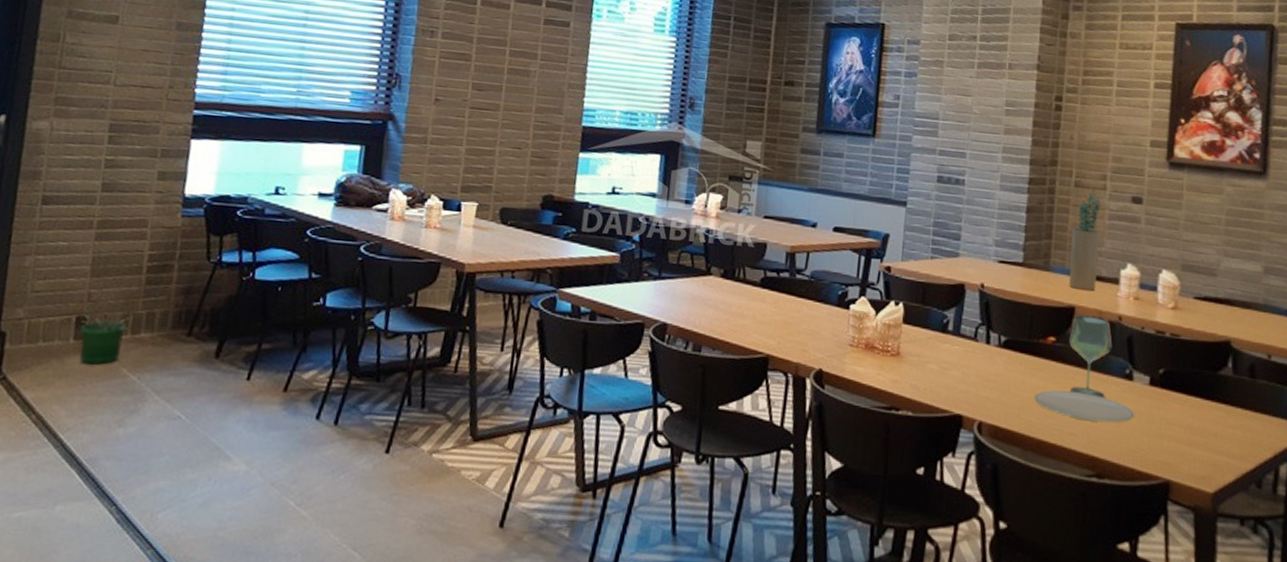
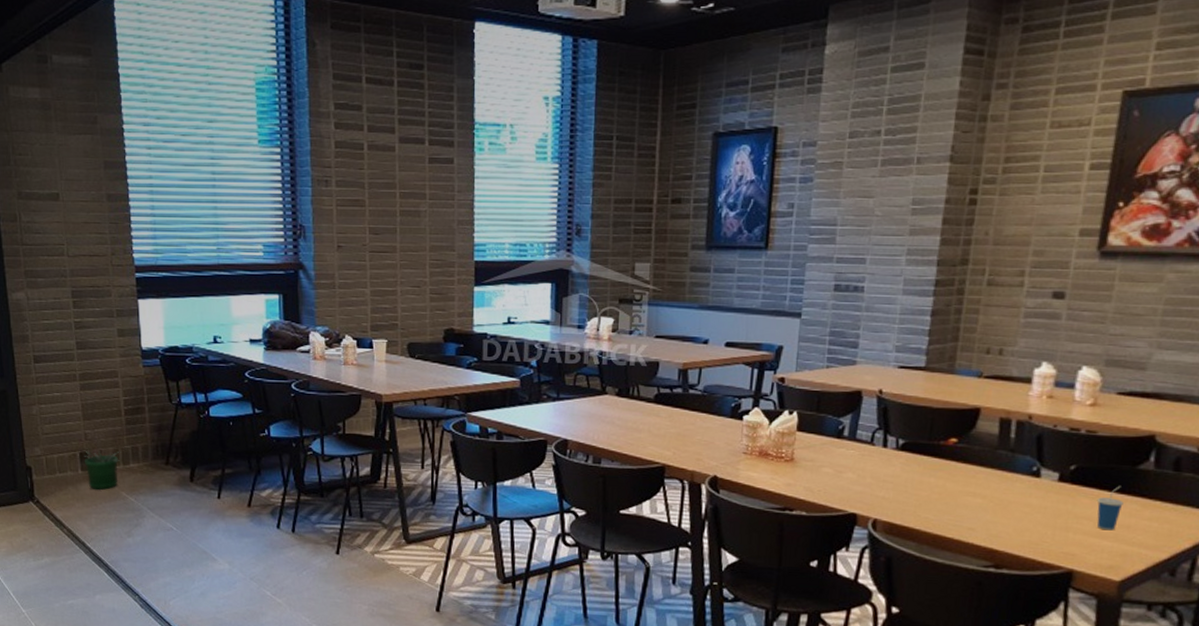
plate: present [1034,390,1135,423] -> none [932,488,1040,518]
vase: present [1069,189,1101,292] -> none [975,286,1017,392]
wine glass: present [1069,315,1113,399] -> none [971,416,1020,495]
cup: none [1185,391,1209,439] -> present [1096,485,1124,531]

